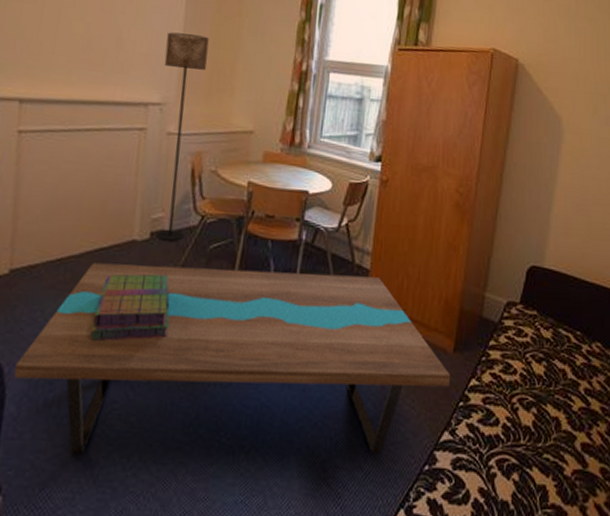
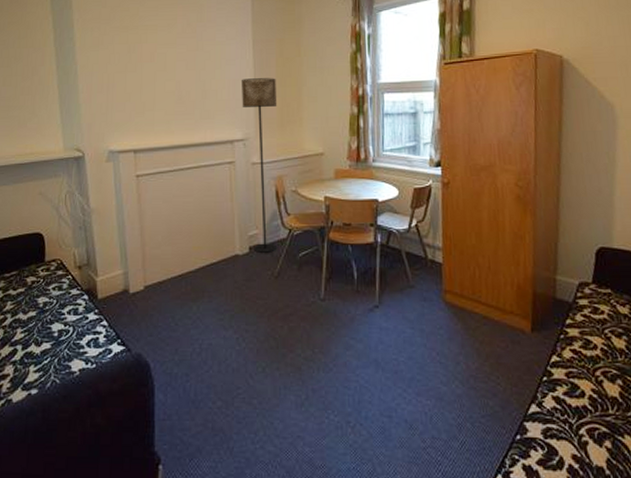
coffee table: present [14,262,451,454] -> none [157,270,532,431]
stack of books: present [90,273,170,341] -> none [212,281,274,339]

